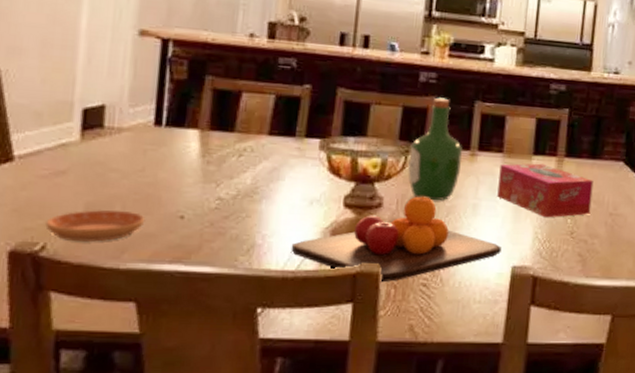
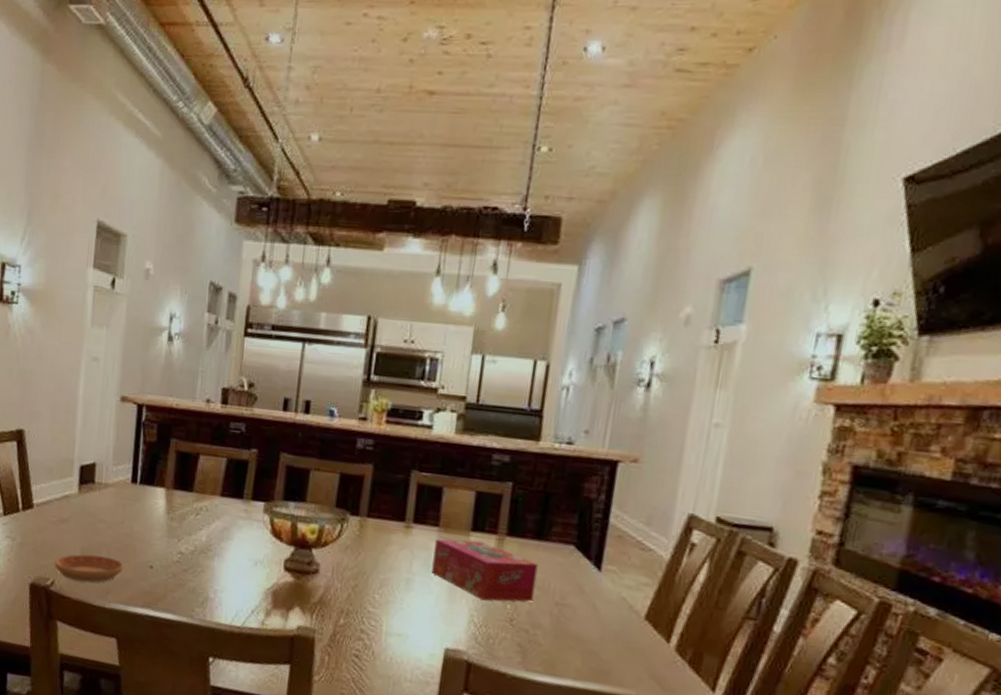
chopping board: present [291,196,502,283] -> none [237,565,435,648]
wine bottle: present [408,97,463,201] -> none [343,465,398,572]

